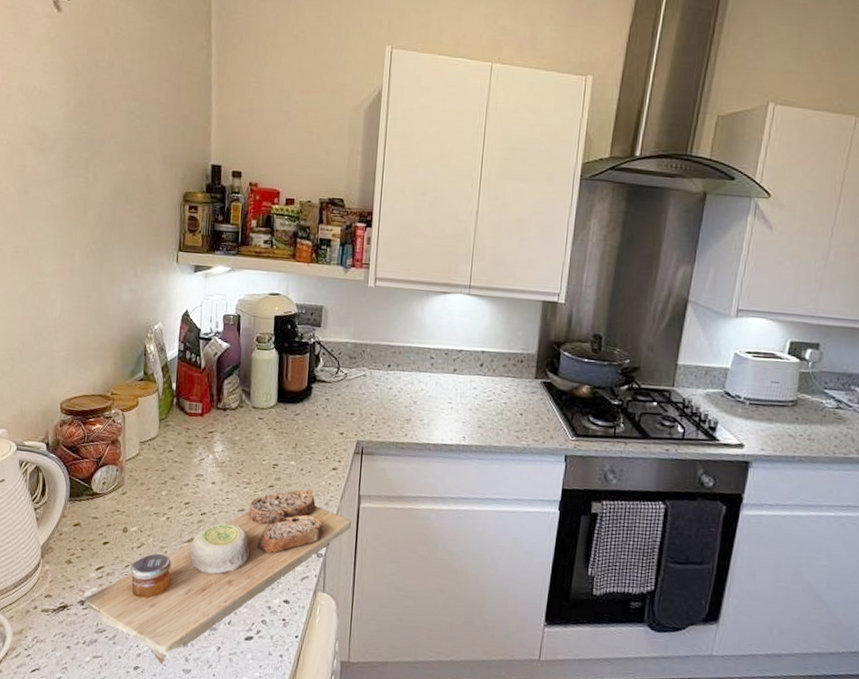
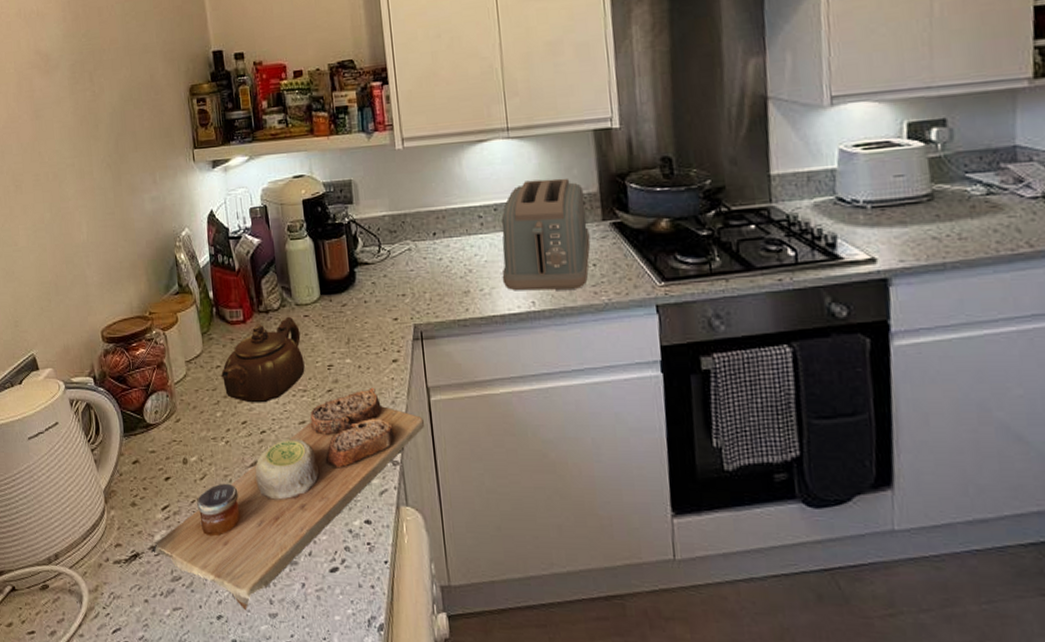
teapot: none [172,416,253,489] -> present [221,316,305,403]
toaster: none [441,334,524,432] -> present [501,178,591,291]

